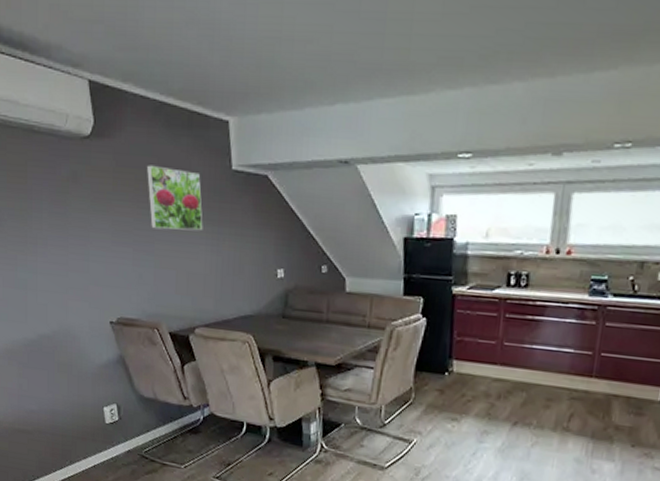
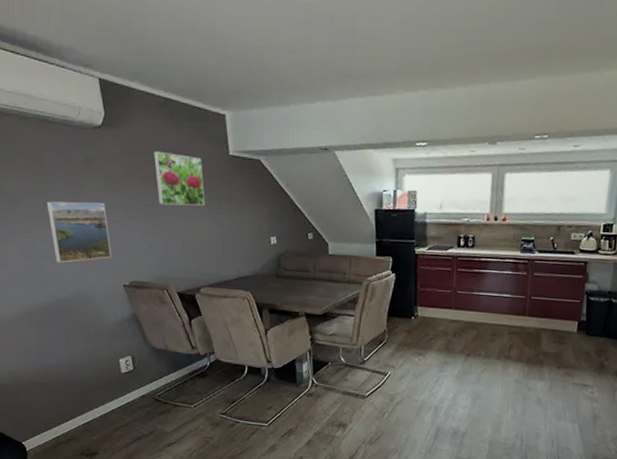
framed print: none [30,223,98,295] -> present [46,201,112,263]

